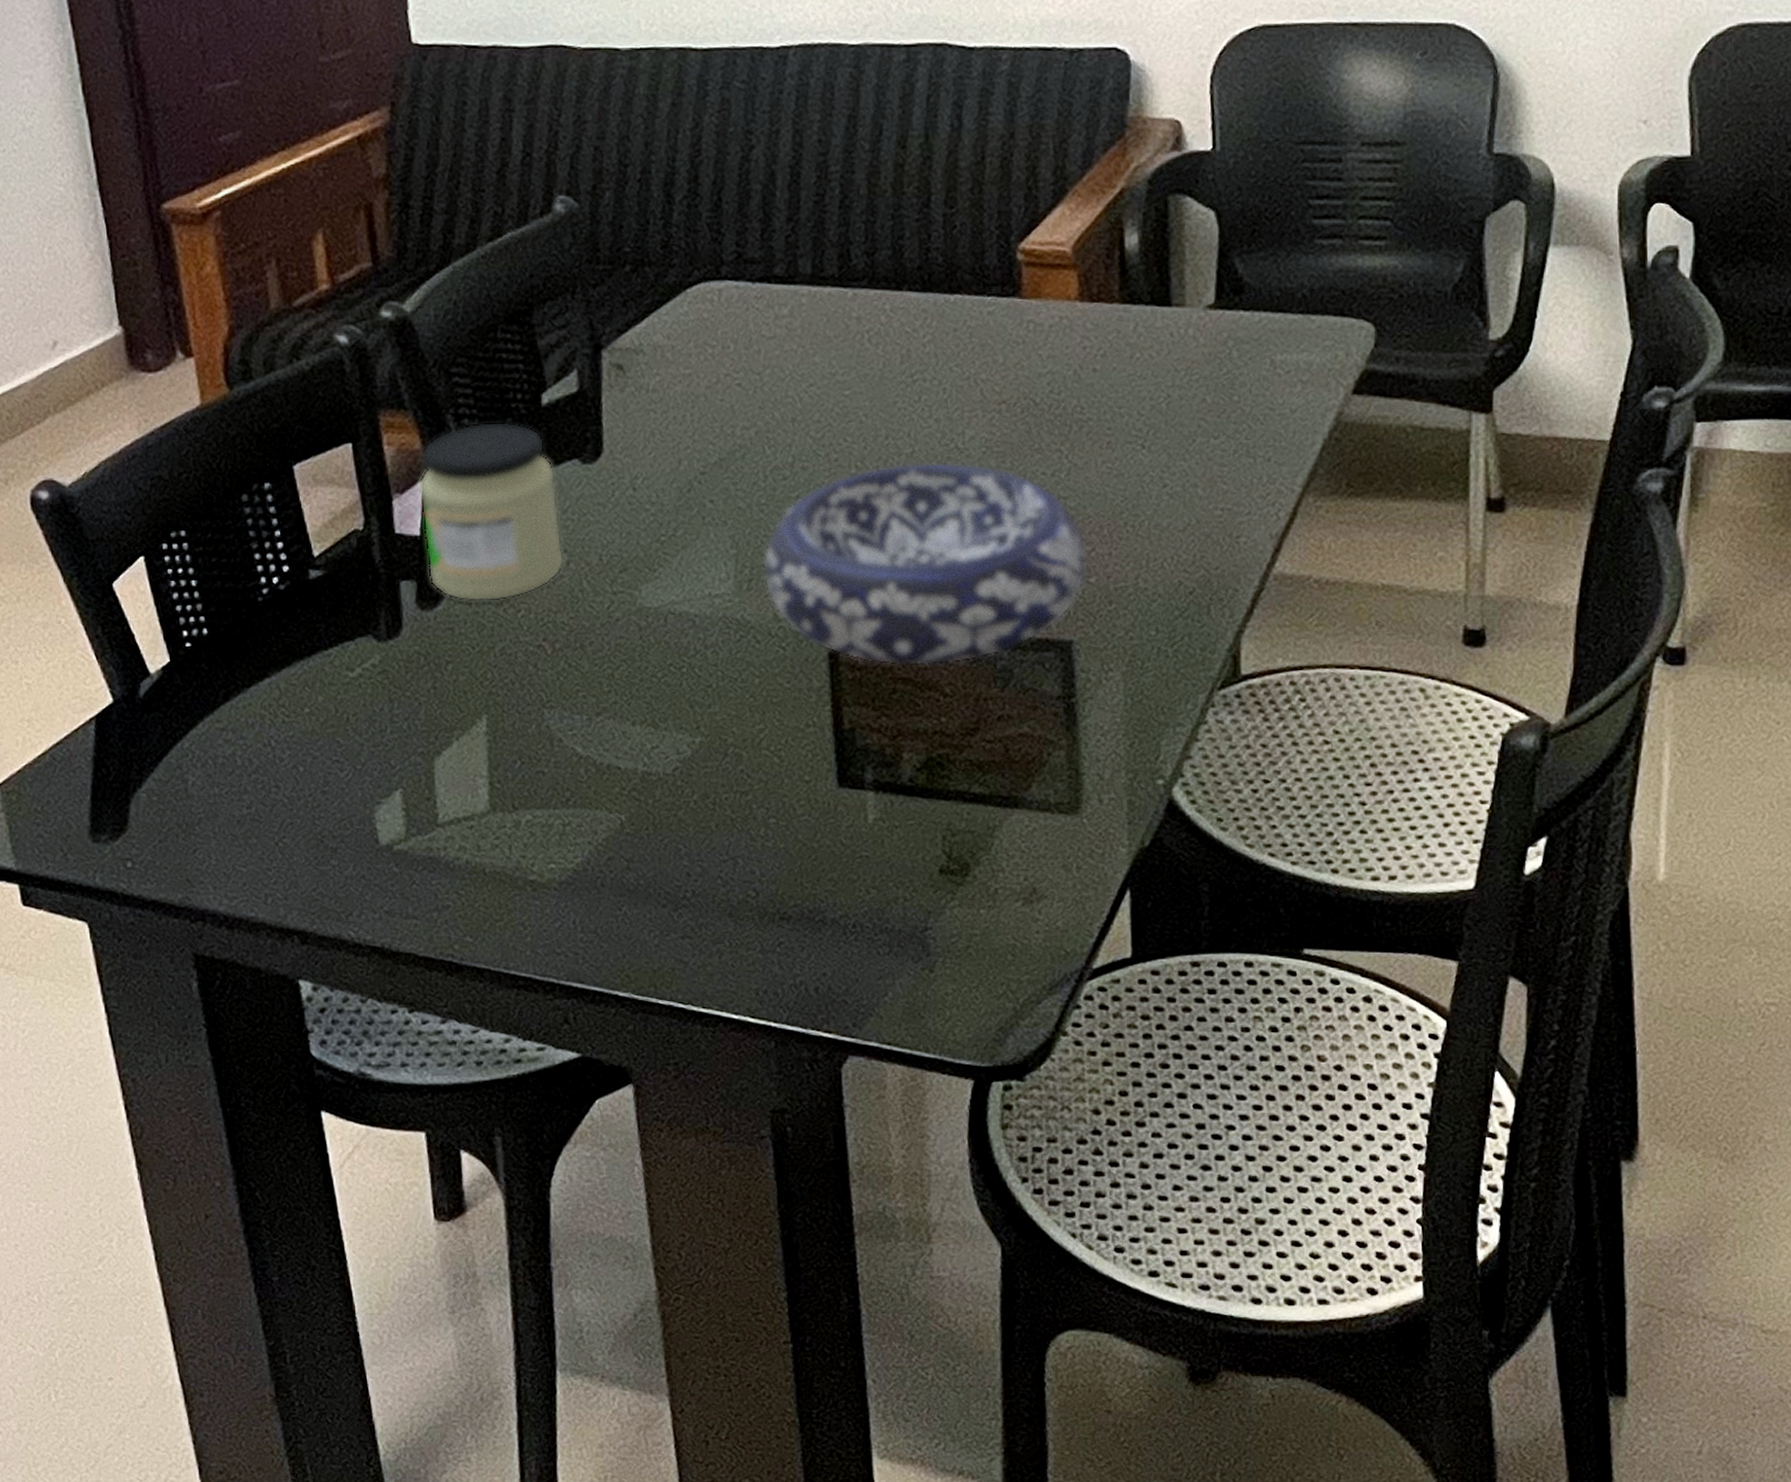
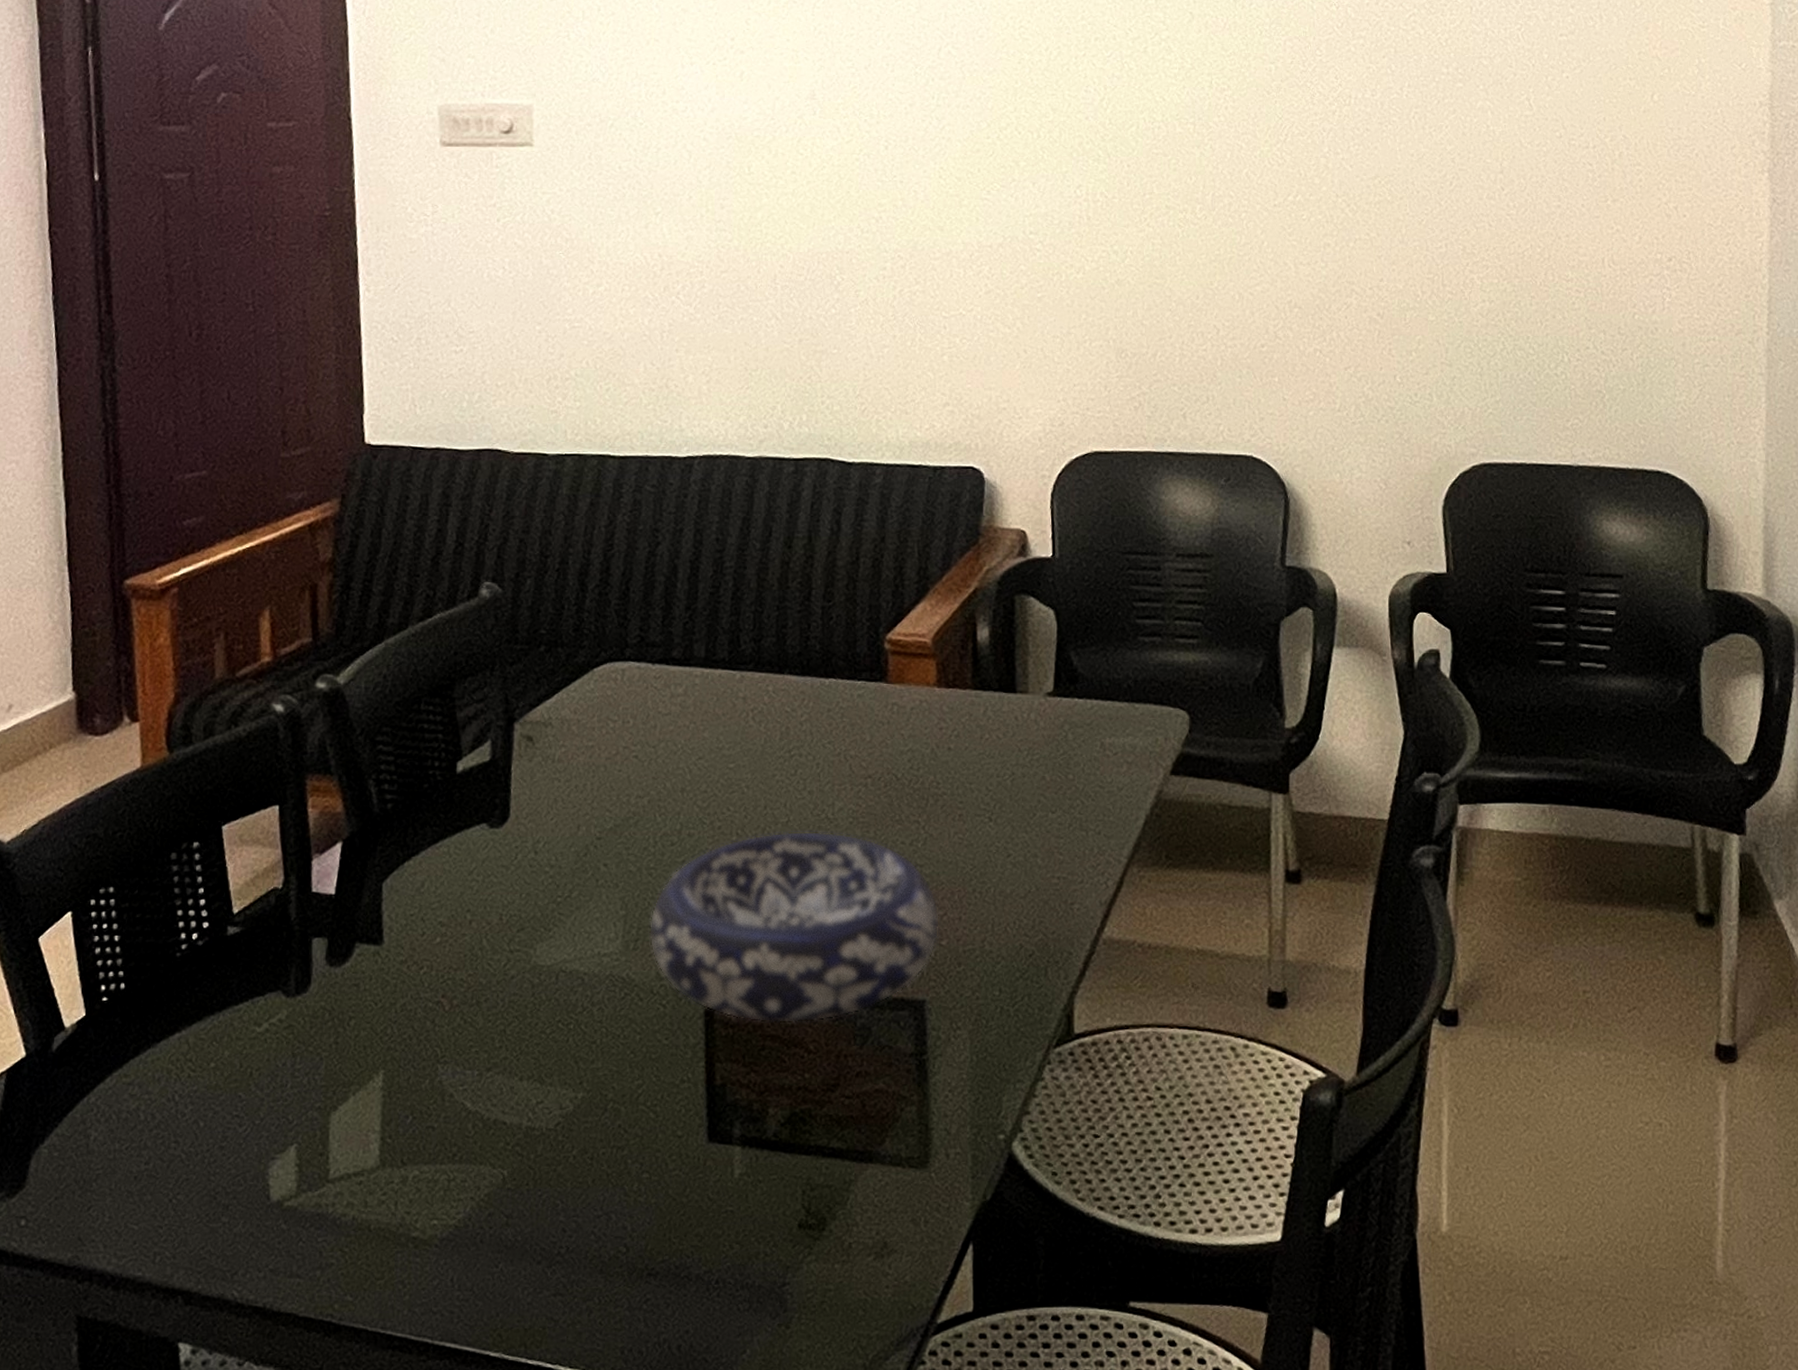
jar: present [417,421,564,602] -> none [336,787,467,959]

